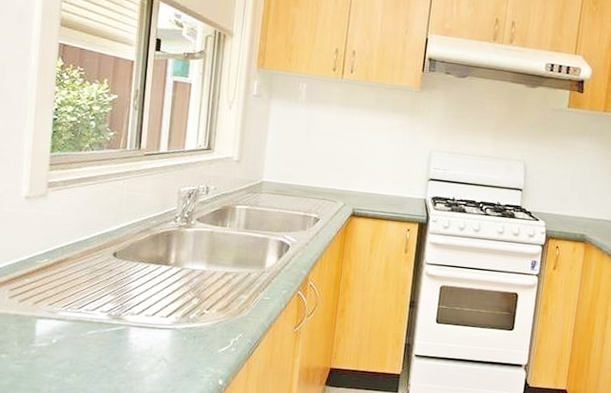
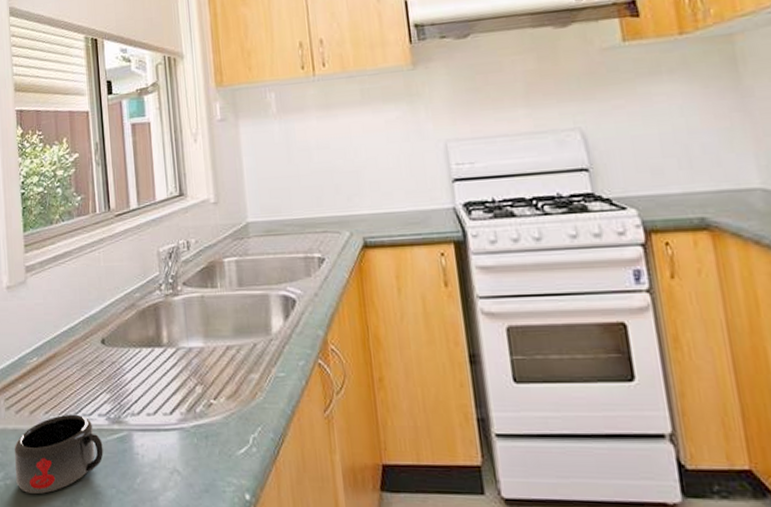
mug: none [11,308,101,368] -> present [14,414,103,495]

